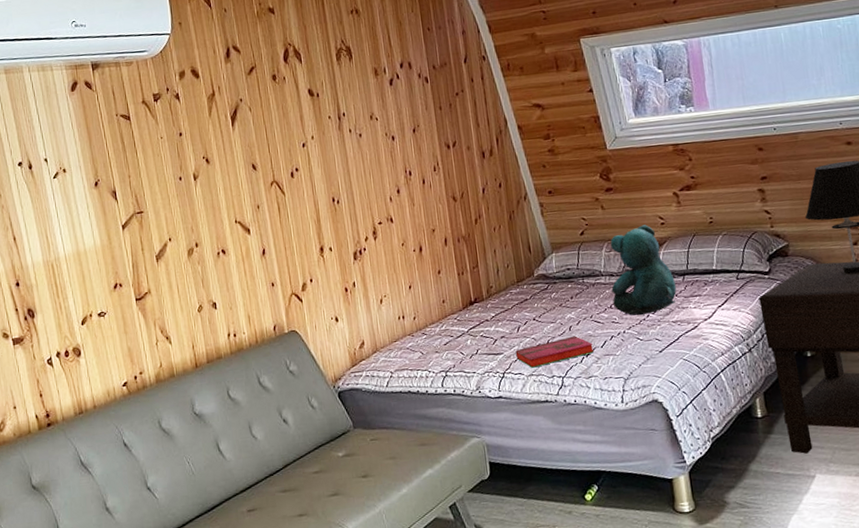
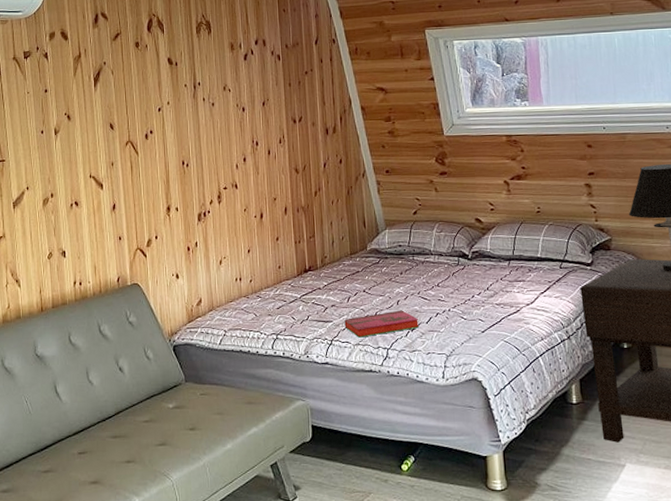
teddy bear: present [610,225,677,316] -> none [439,209,502,295]

